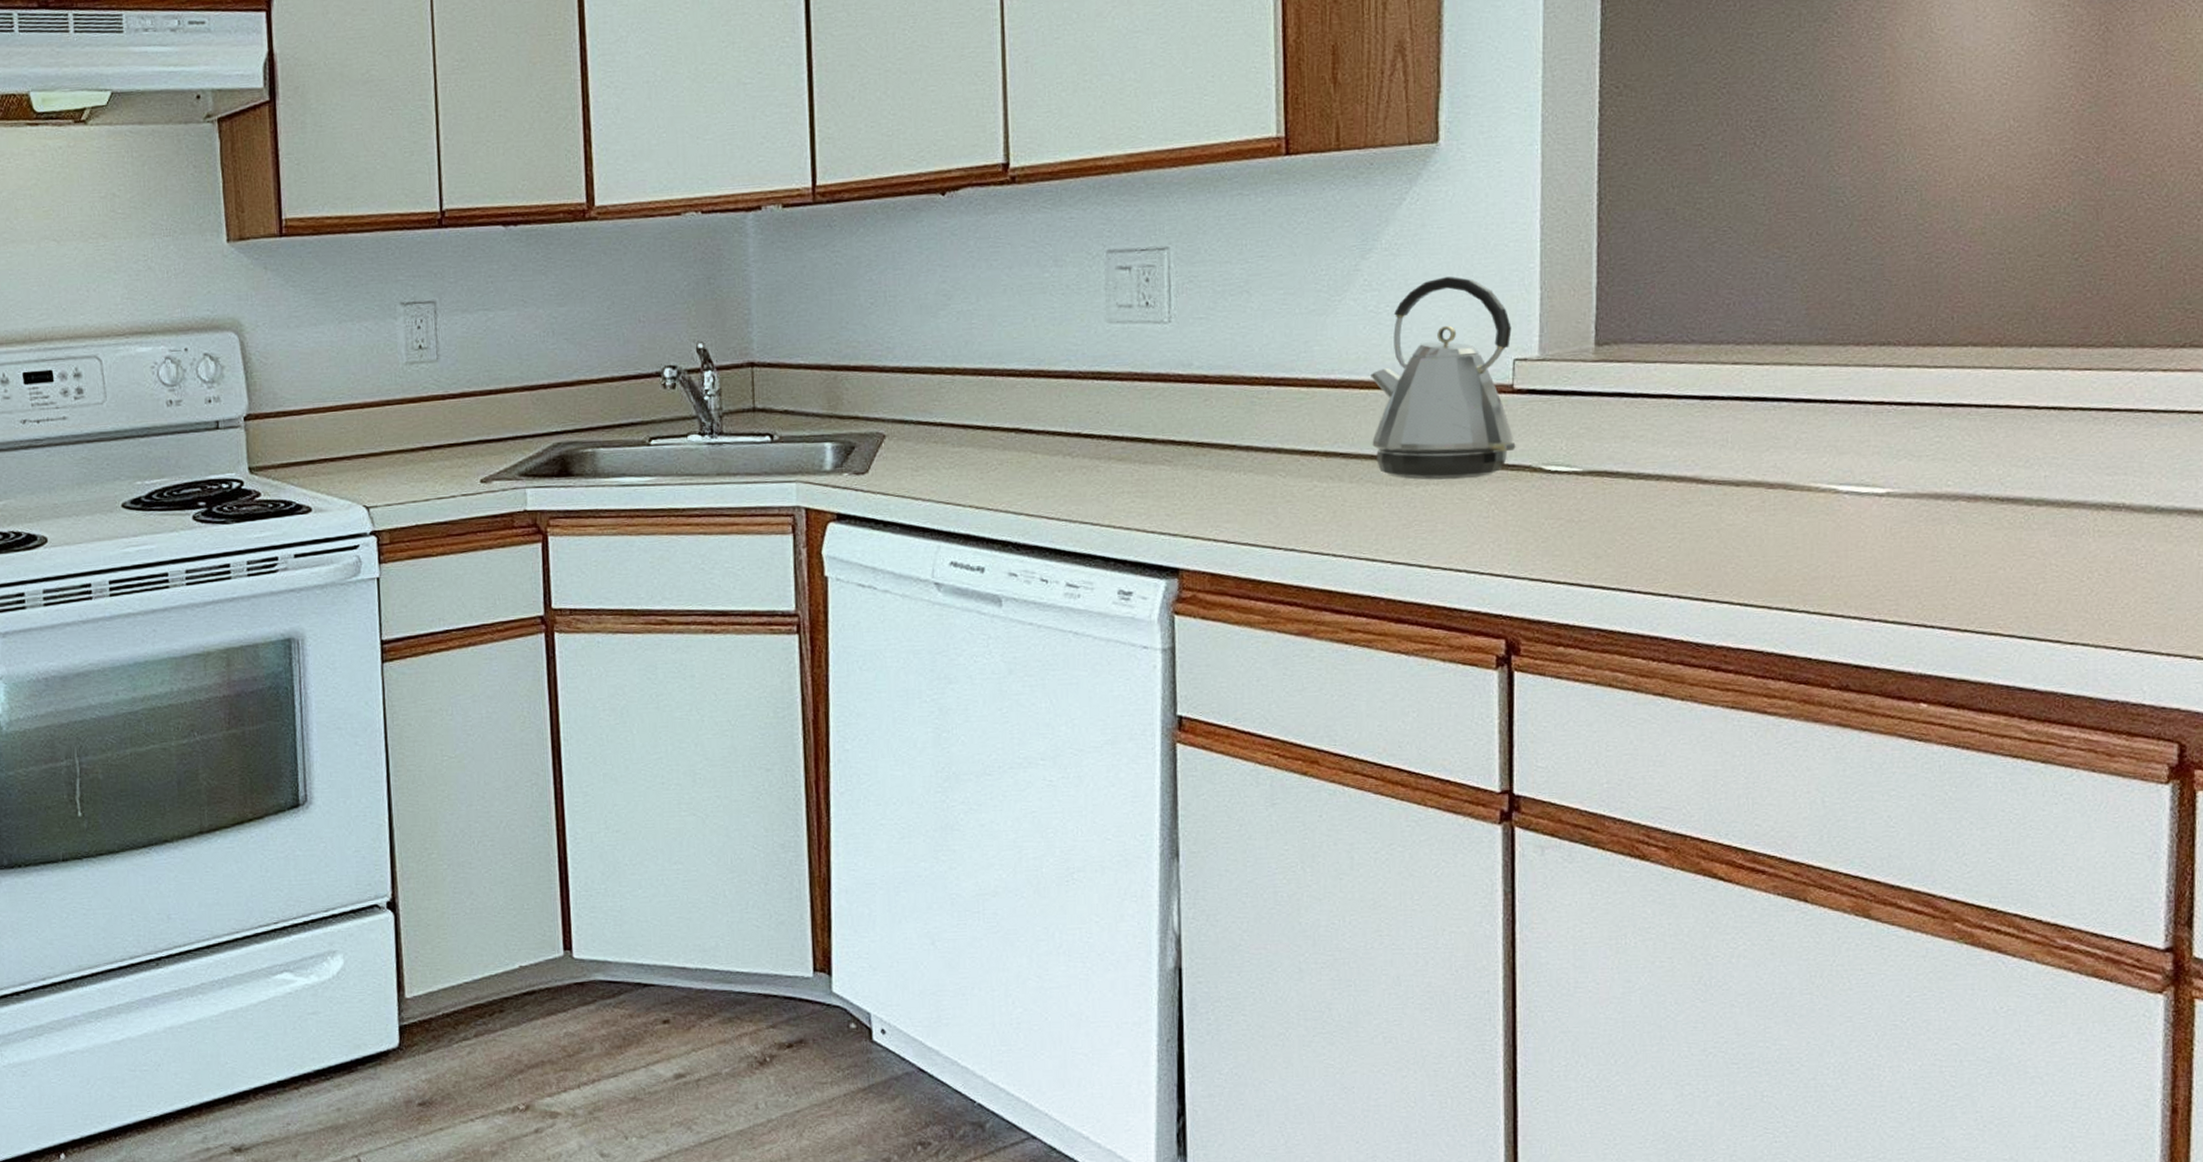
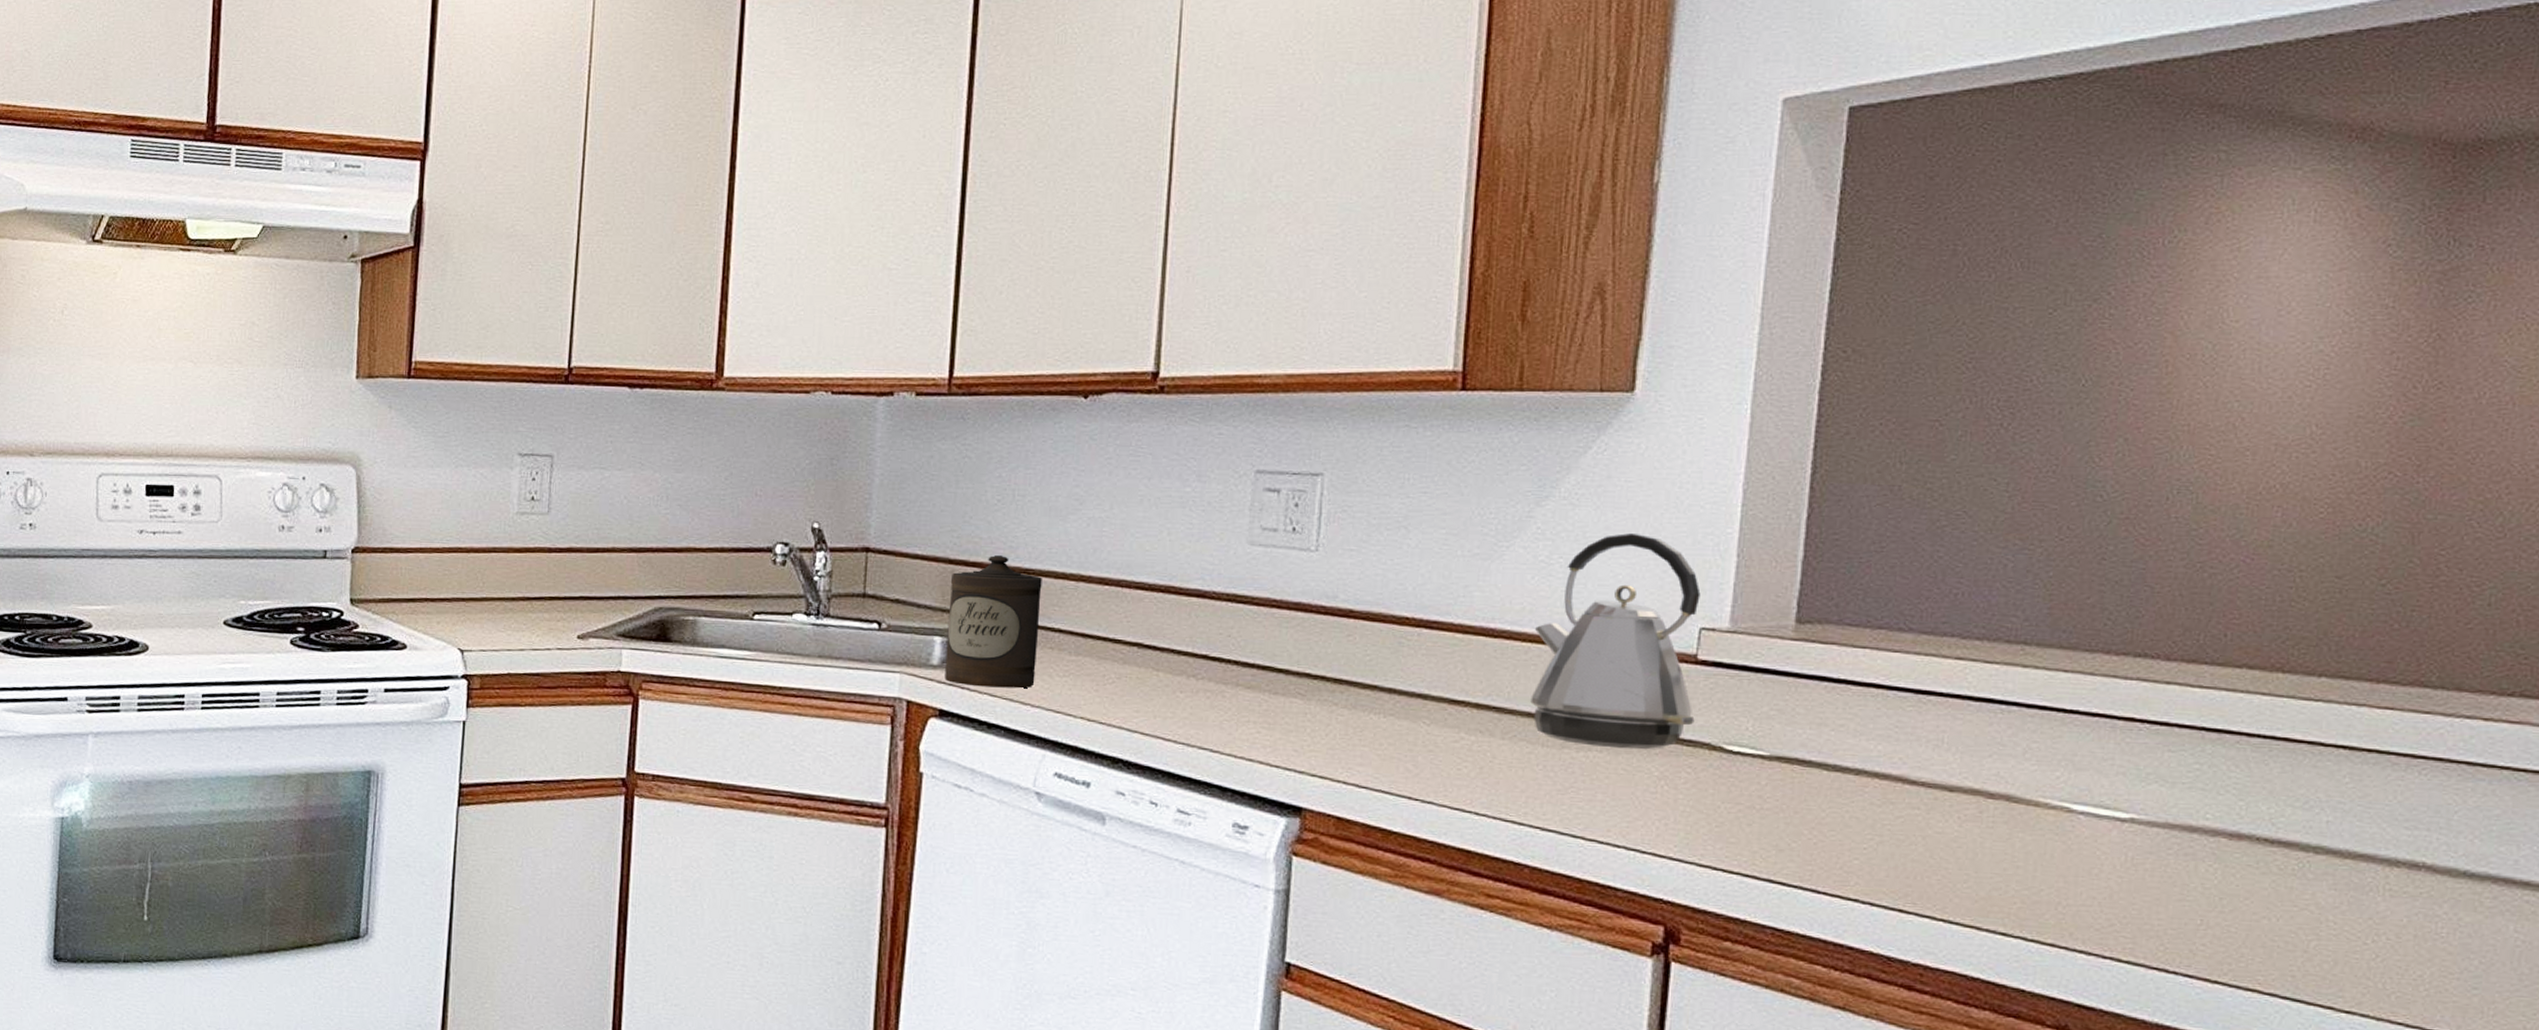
canister: none [834,357,923,488] -> present [945,555,1042,689]

